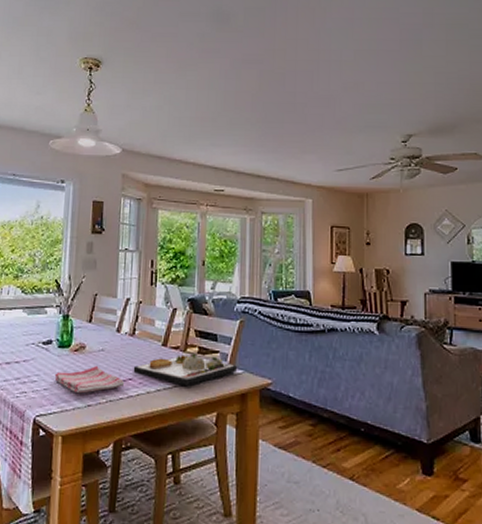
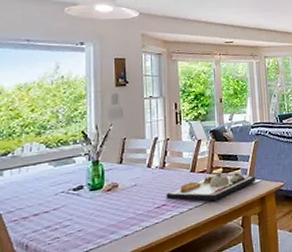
dish towel: present [54,365,125,394] -> none [88,199,159,228]

